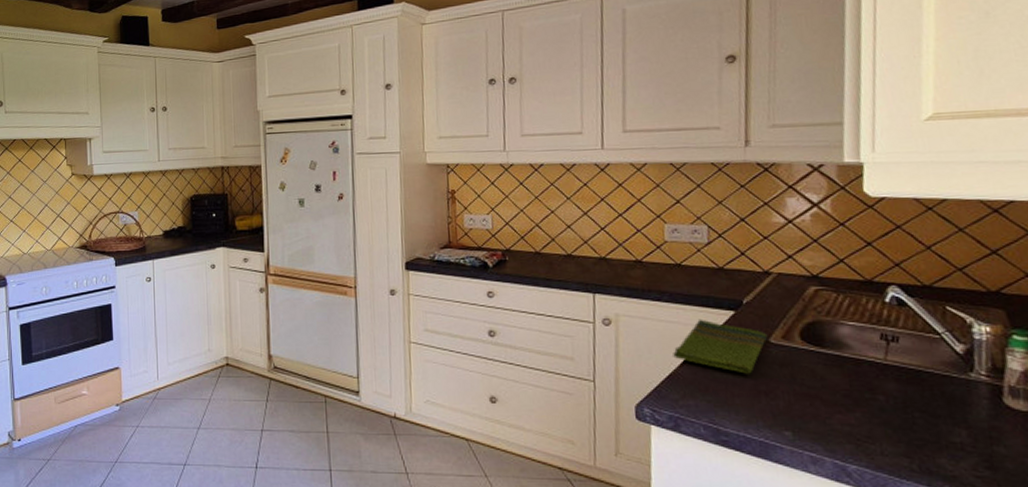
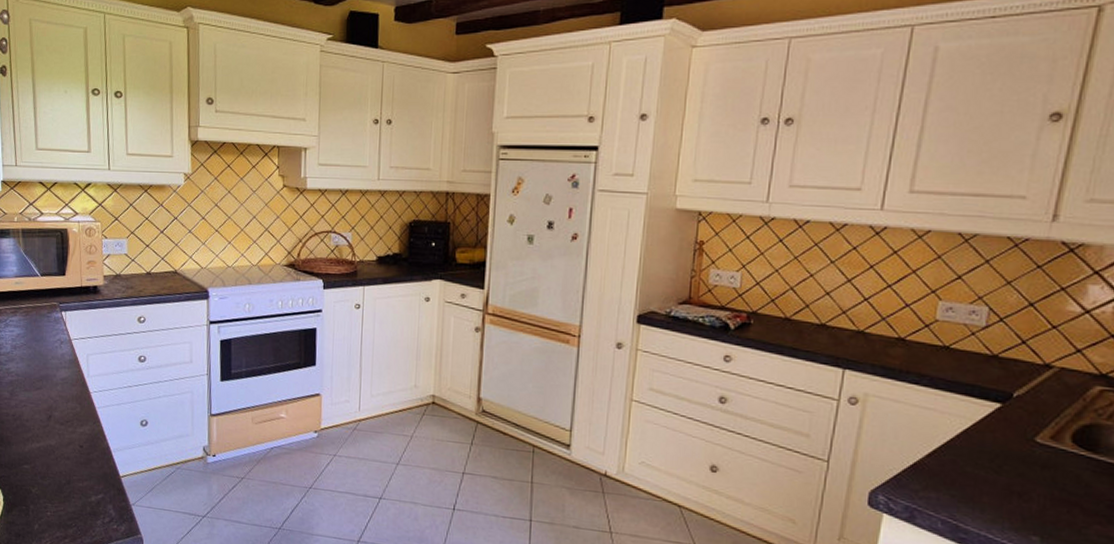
dish towel: present [673,319,768,374] -> none [922,408,1034,472]

